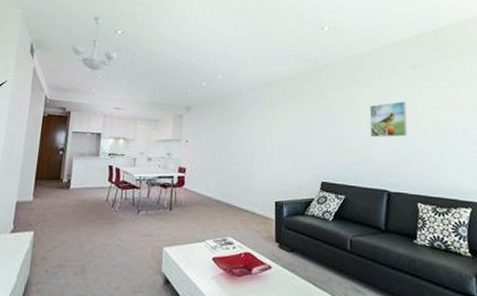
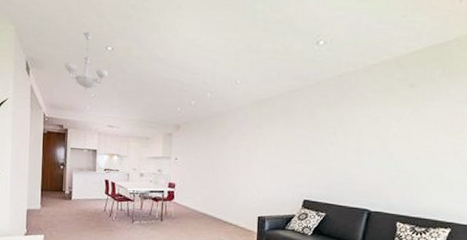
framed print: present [370,101,408,138] -> none [357,122,399,159]

